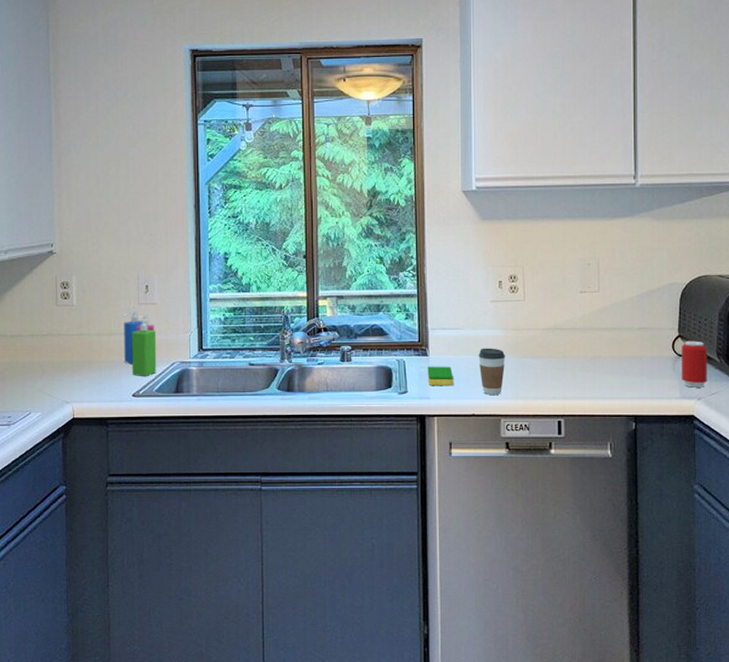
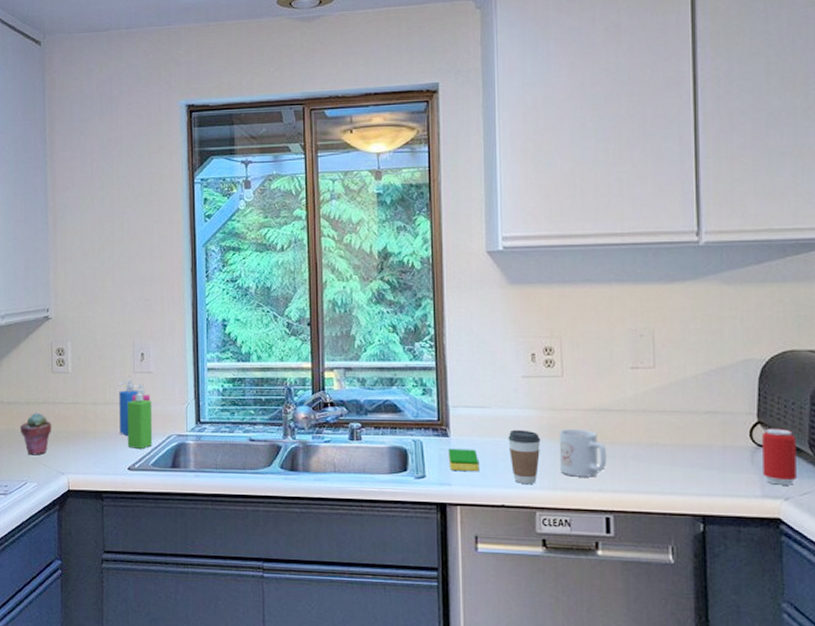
potted succulent: none [23,344,57,386] -> present [19,412,52,456]
mug: none [521,346,559,387] -> present [559,429,607,477]

